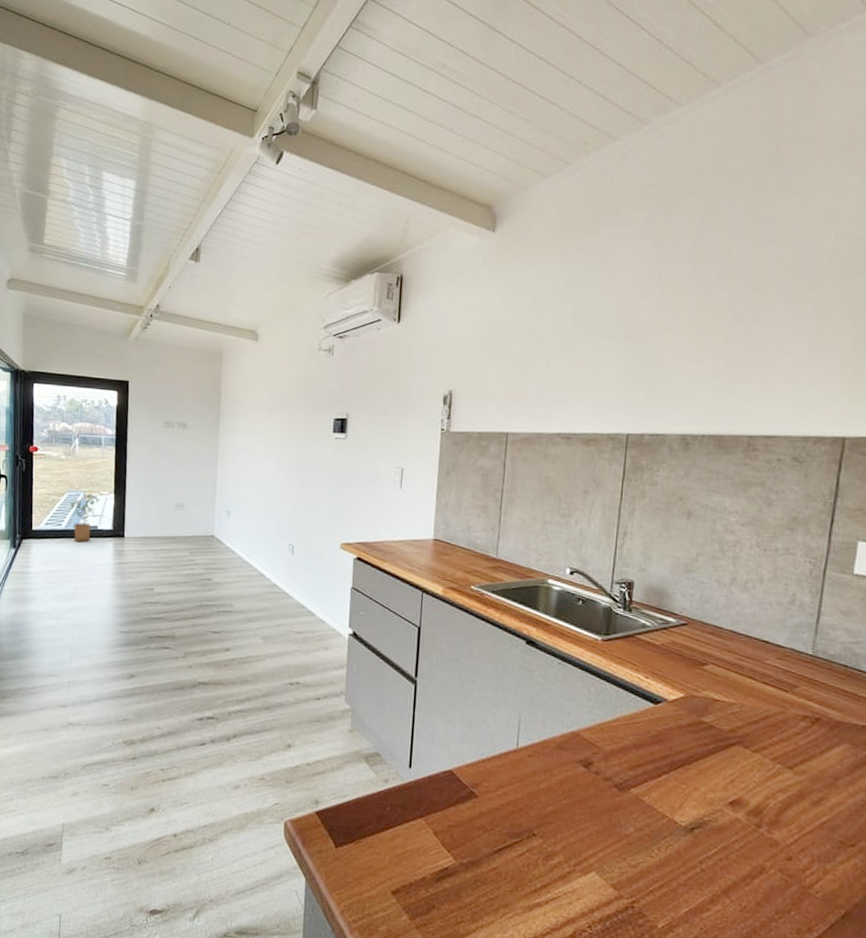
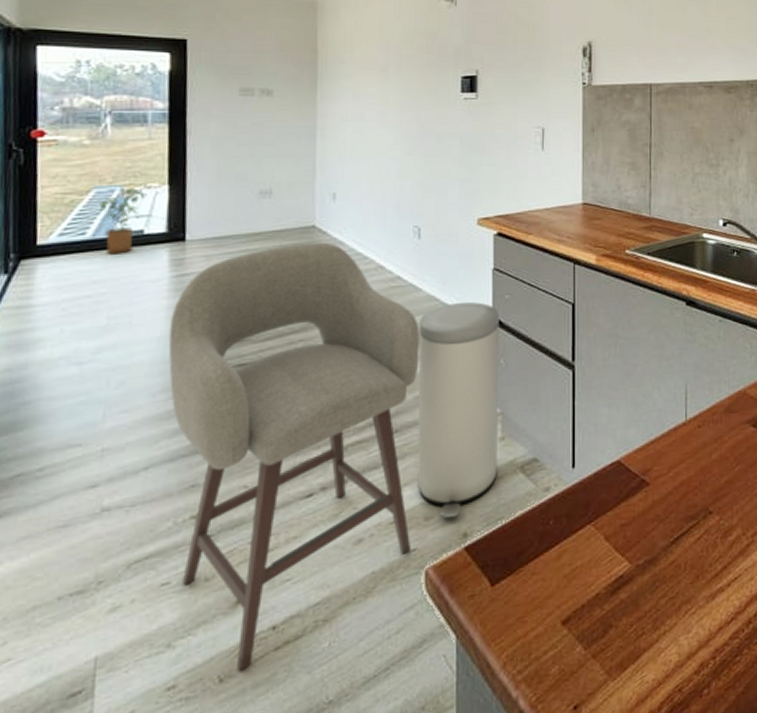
bar stool: none [111,548,290,860] -> present [168,242,420,671]
pedal bin: none [282,612,355,787] -> present [417,302,499,519]

